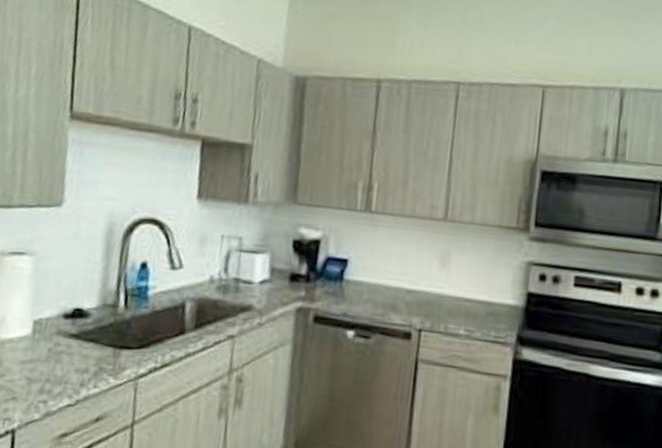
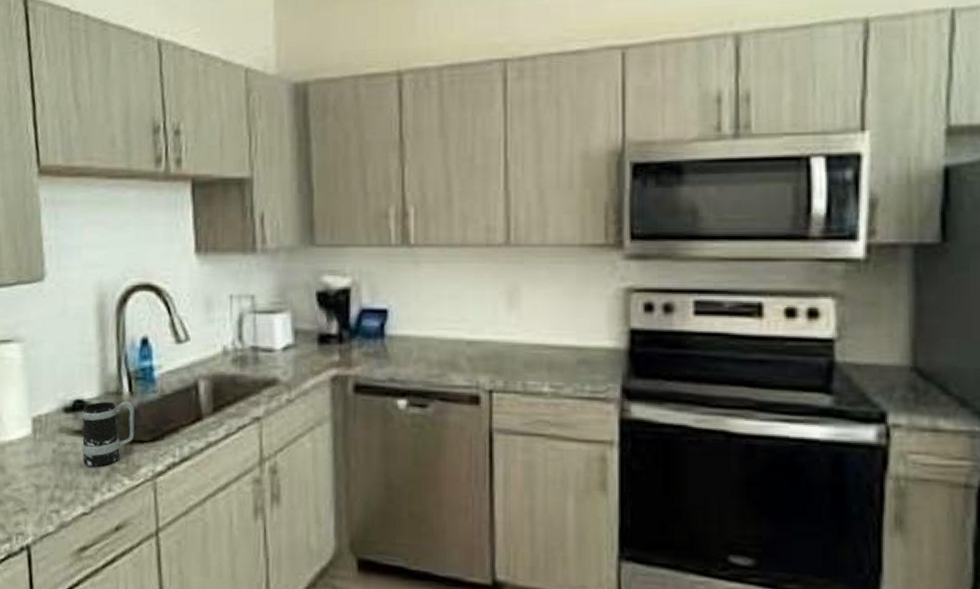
mug: none [74,311,127,367] -> present [82,400,135,468]

